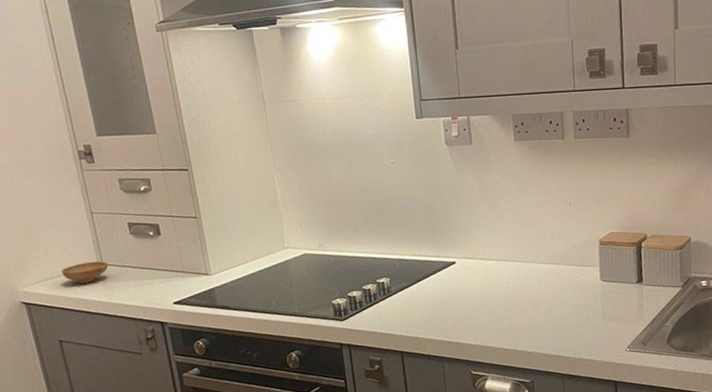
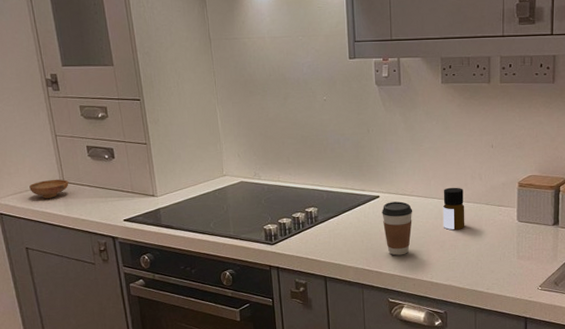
coffee cup: none [459,266,492,325] -> present [382,201,413,256]
bottle: none [522,248,547,294] -> present [442,187,465,230]

